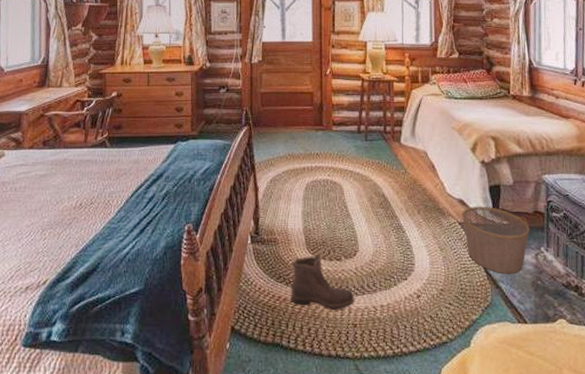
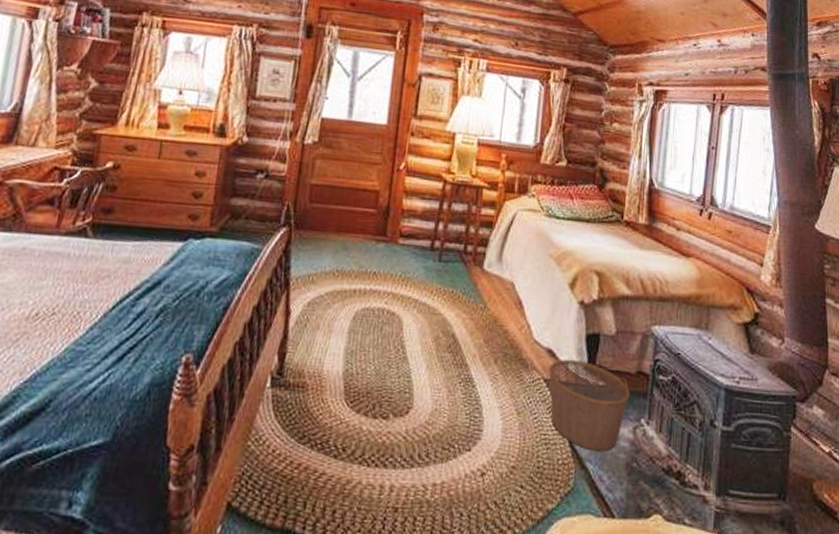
boot: present [291,255,355,310] -> none [314,409,400,487]

